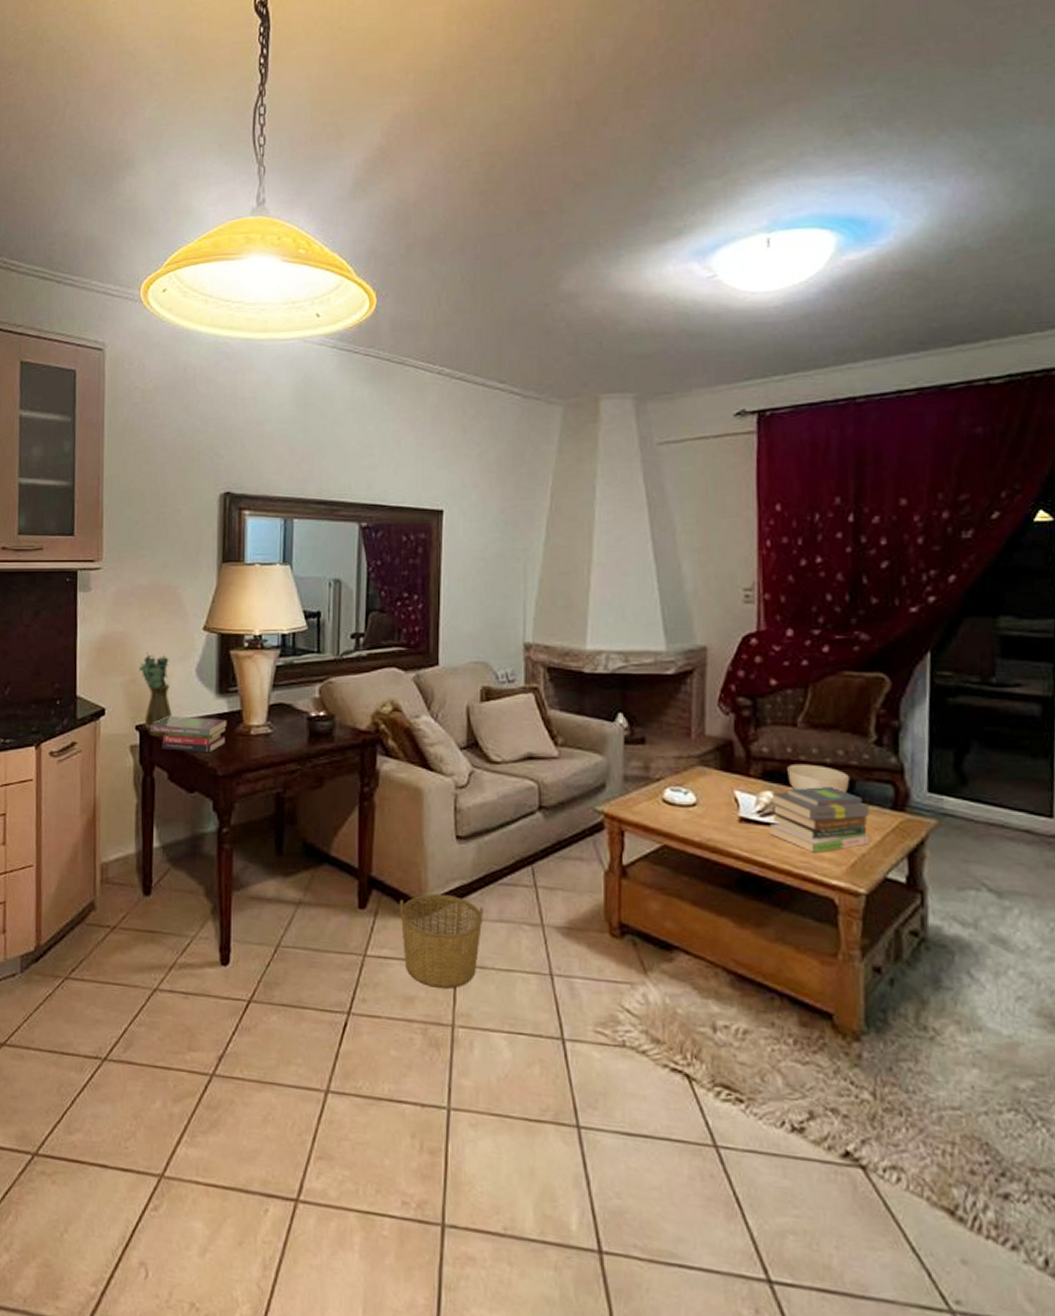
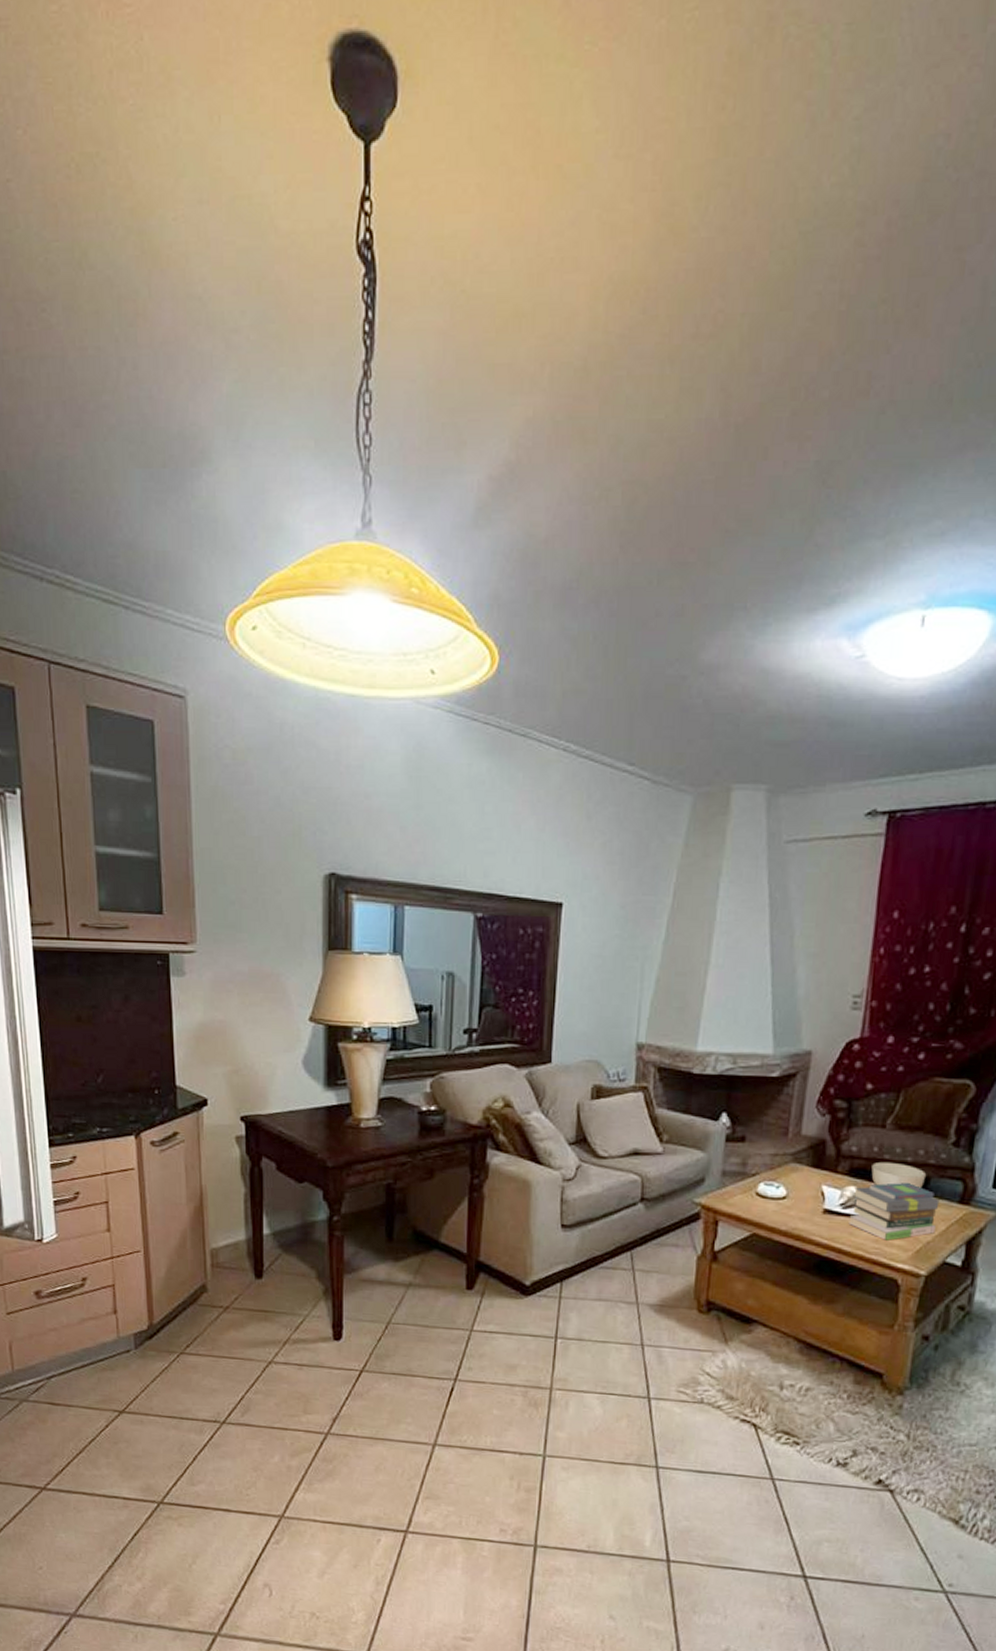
vase: present [140,653,172,736] -> none [242,1043,278,1128]
books: present [150,715,227,754] -> none [256,1107,336,1145]
basket: present [399,893,483,989] -> none [505,1276,584,1358]

